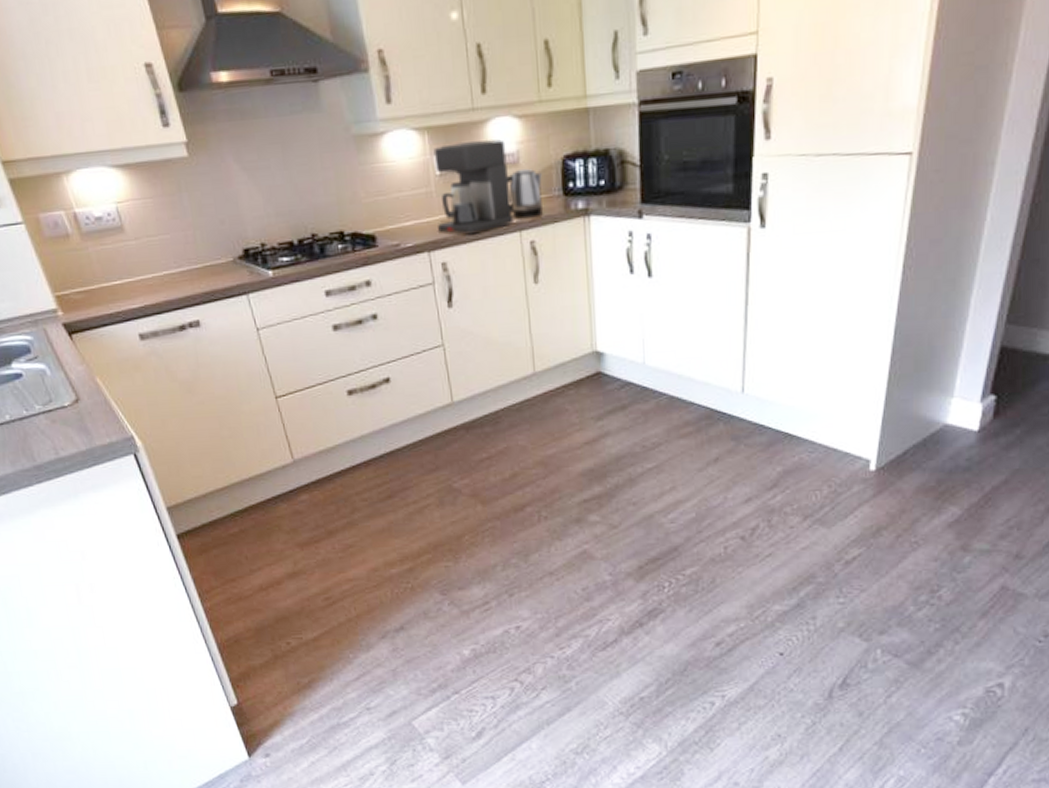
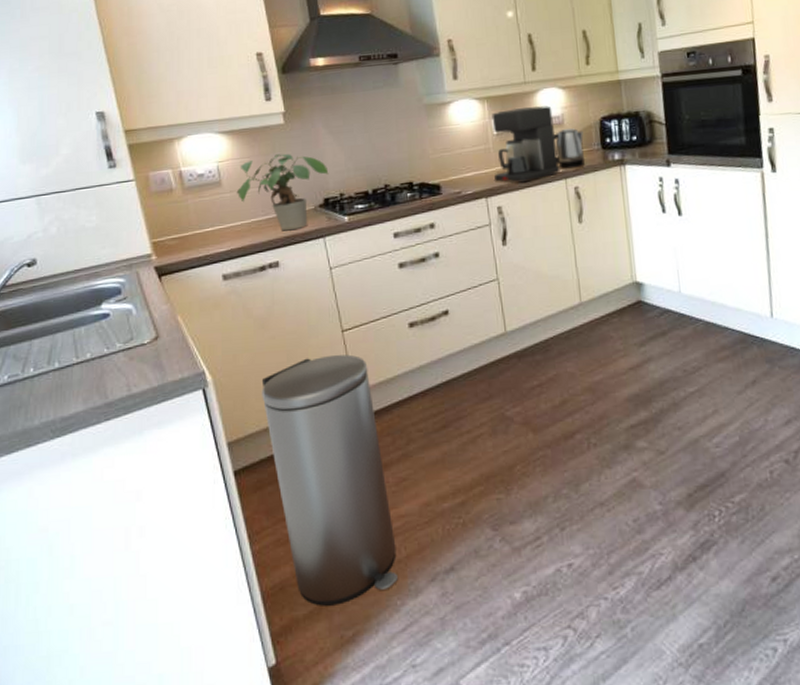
potted plant: none [142,193,246,286] -> present [236,153,329,231]
pedal bin: none [194,422,349,657] -> present [261,354,398,606]

